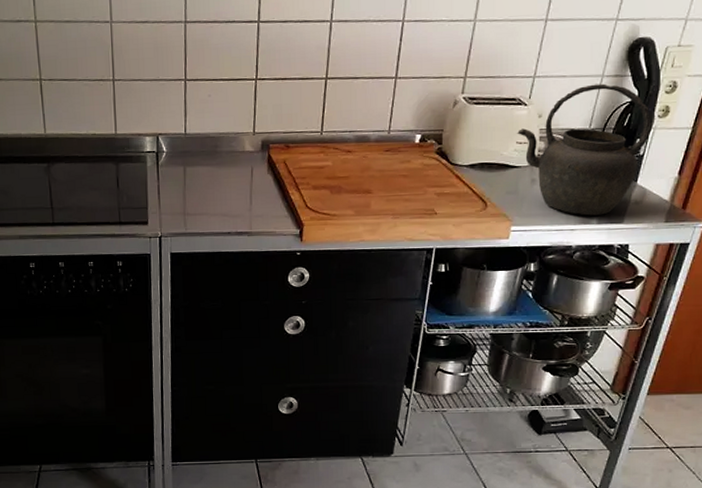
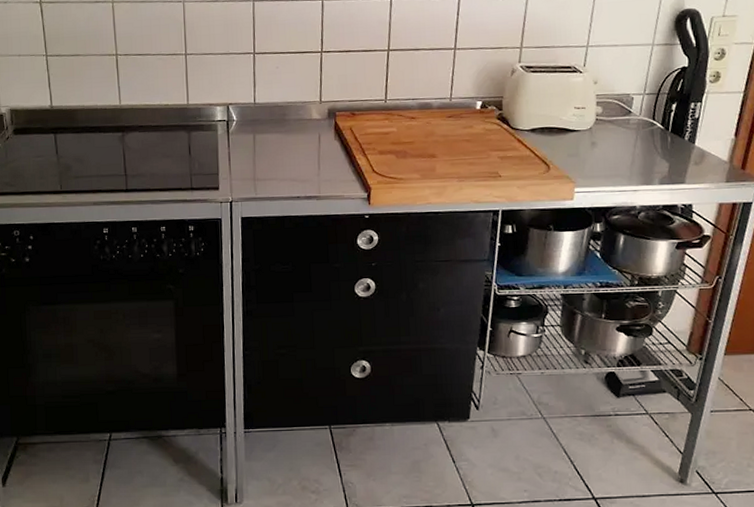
kettle: present [516,83,652,216] -> none [574,51,705,177]

